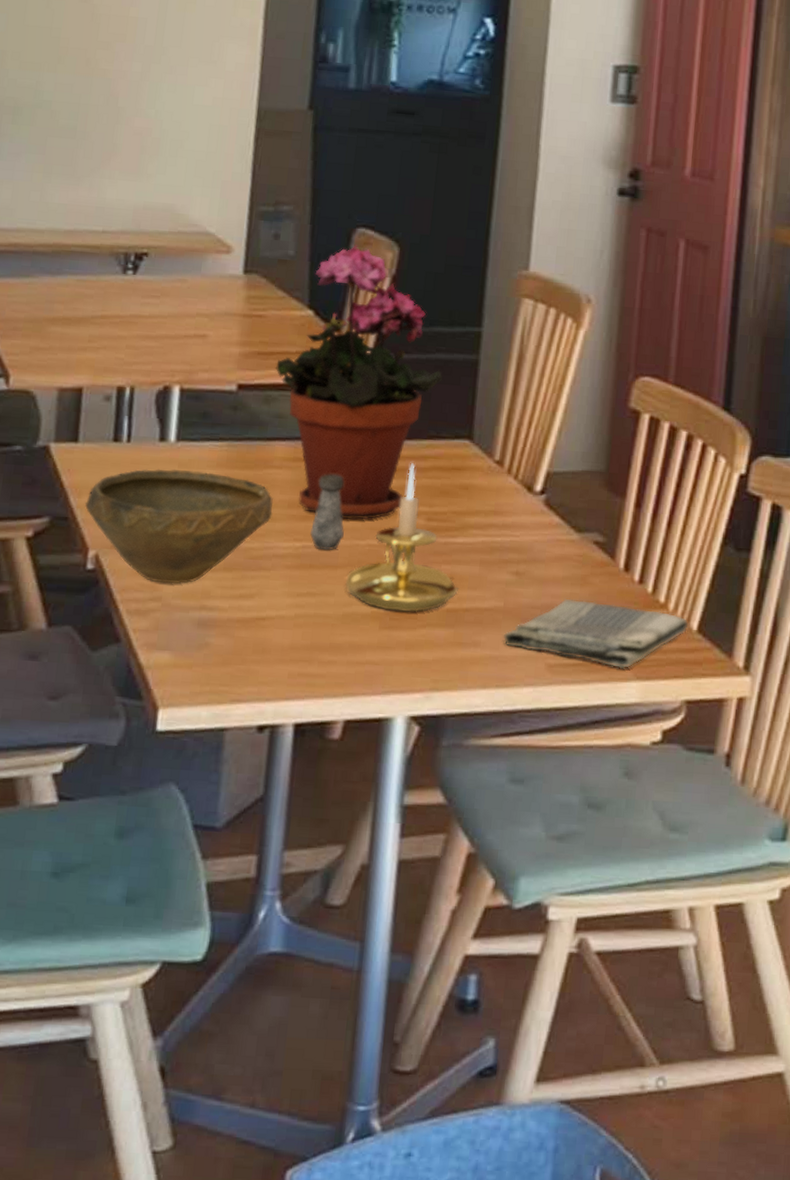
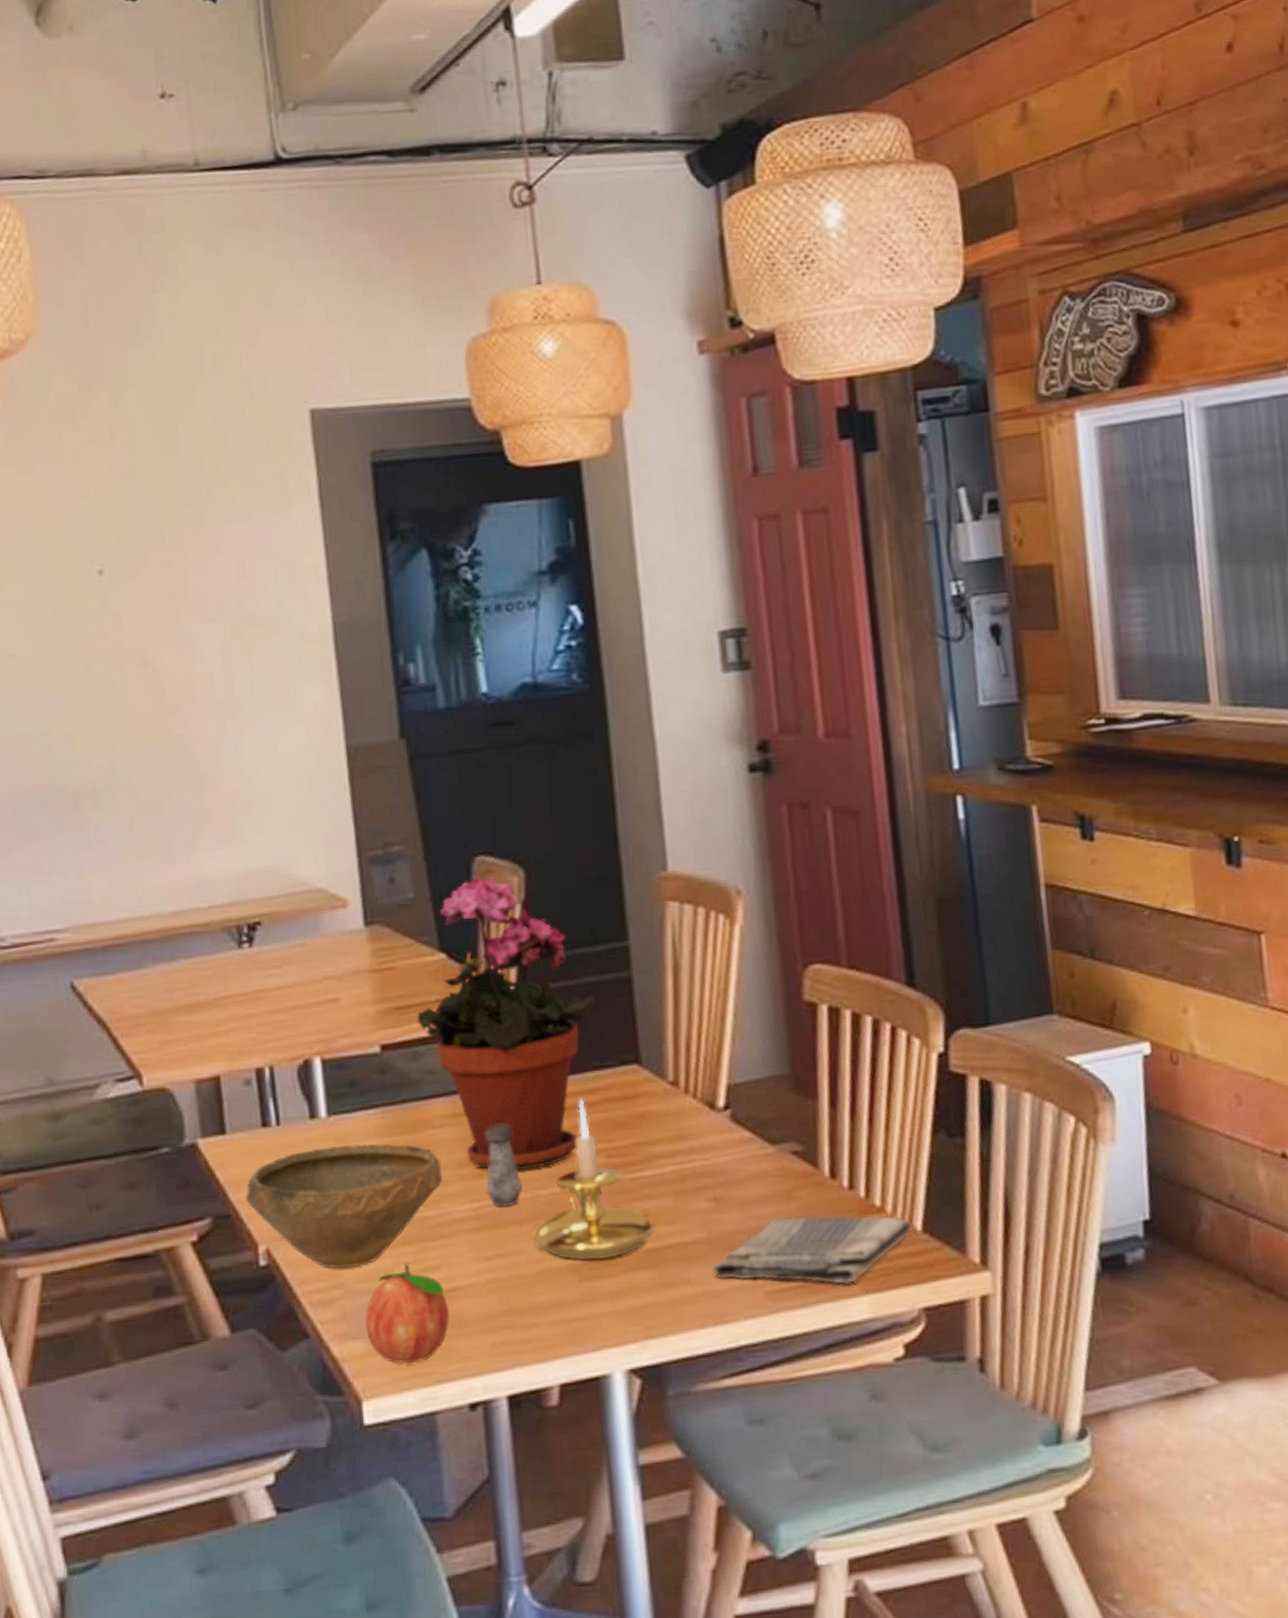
fruit: none [174,586,256,681] -> present [364,1262,450,1365]

